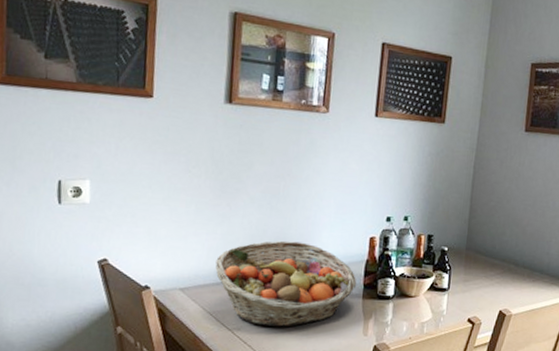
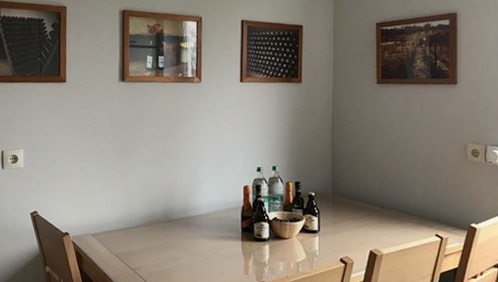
fruit basket: present [215,240,357,327] -> none [118,191,236,267]

